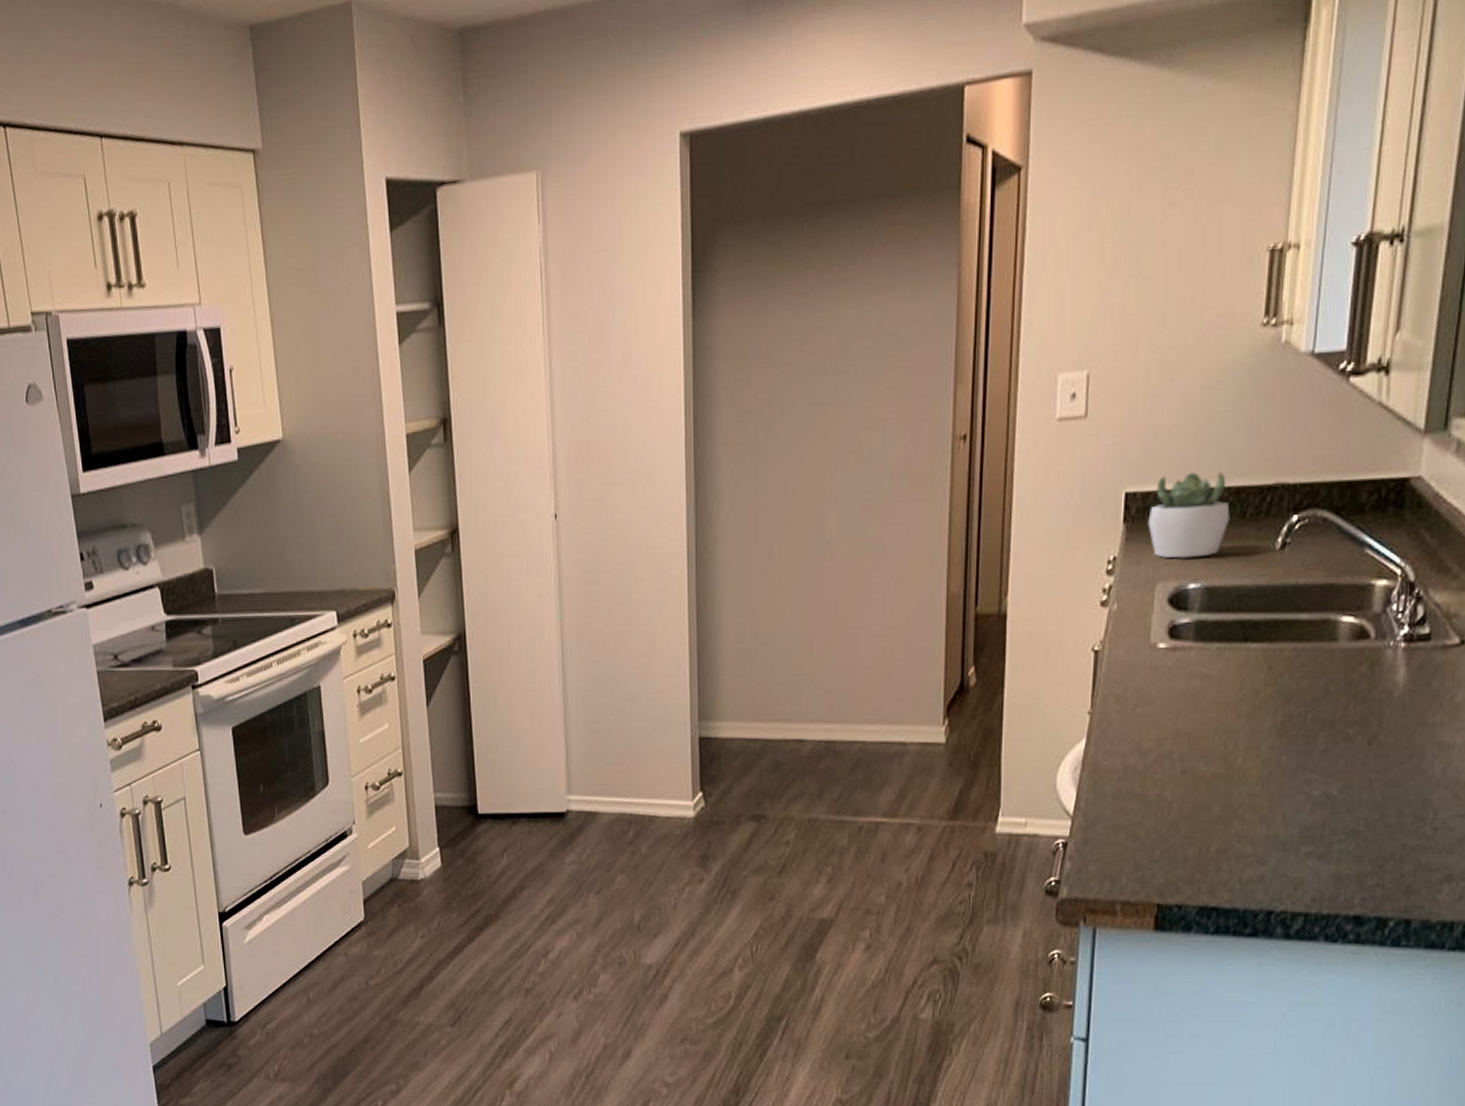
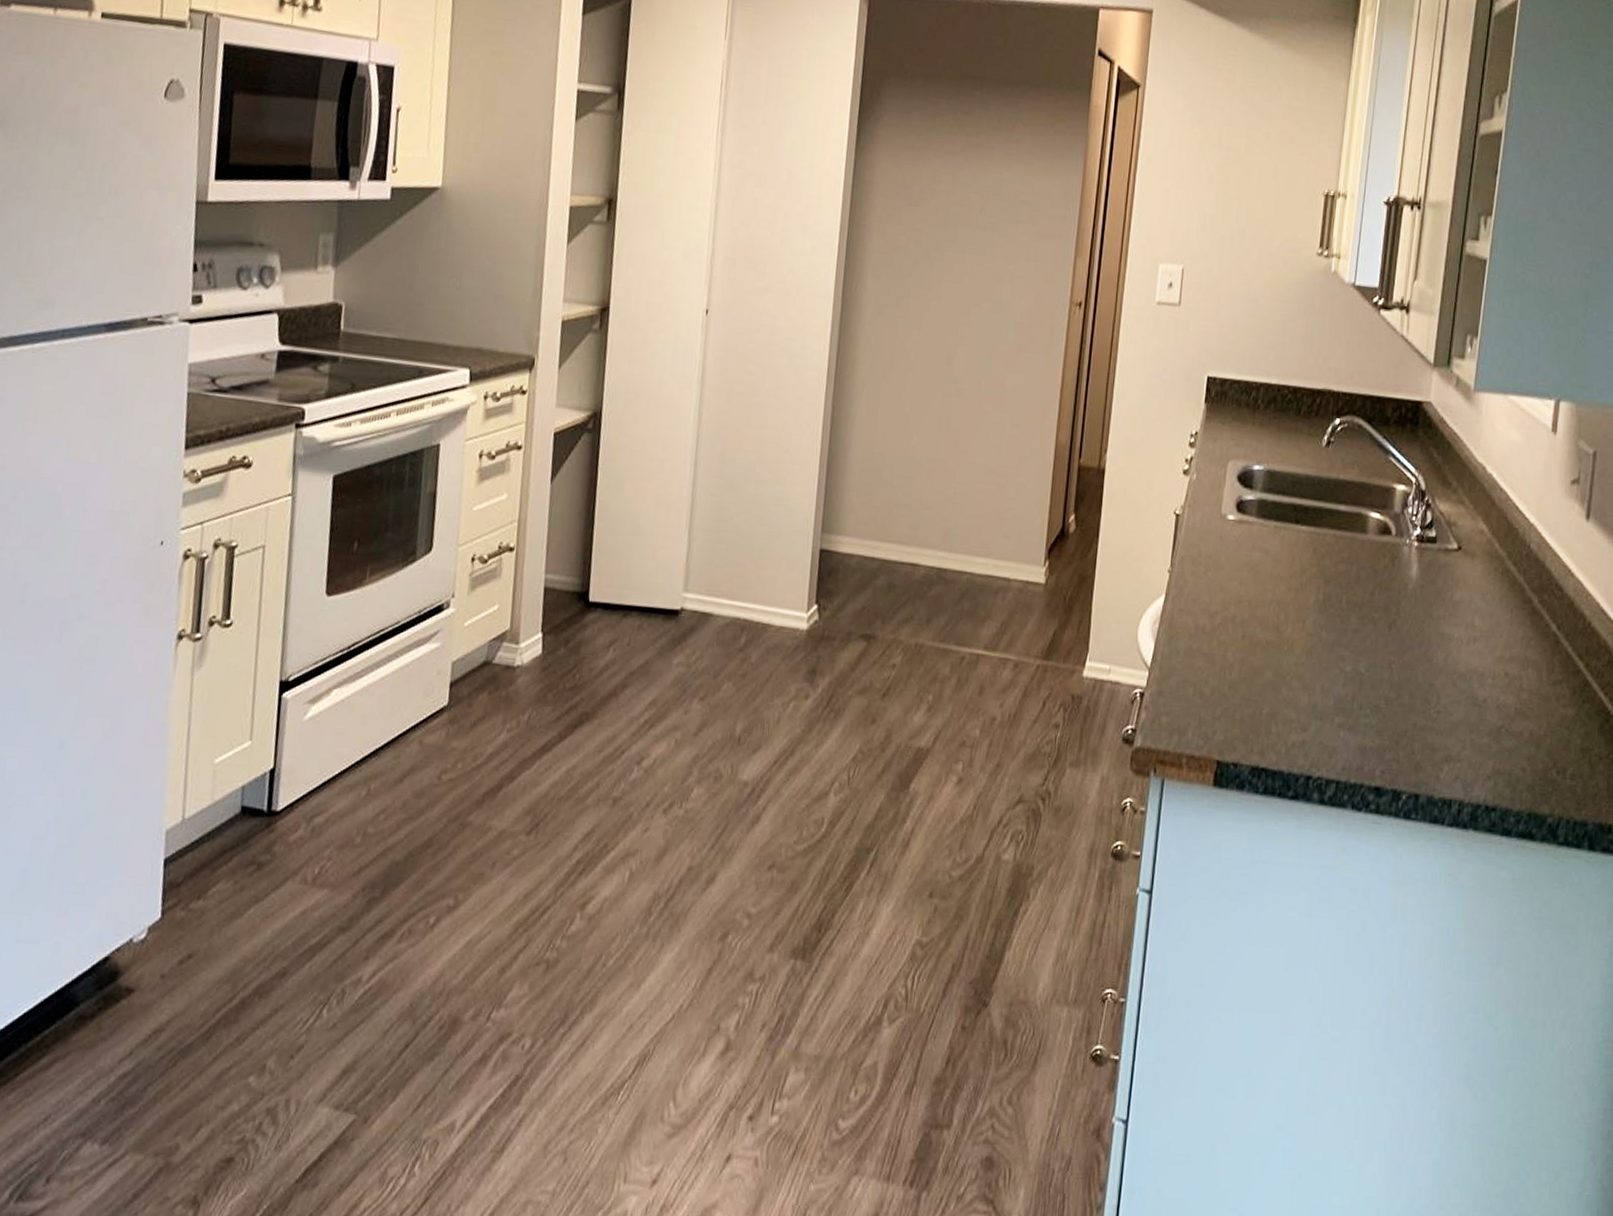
succulent plant: present [1148,472,1230,559] -> none [1224,367,1289,443]

